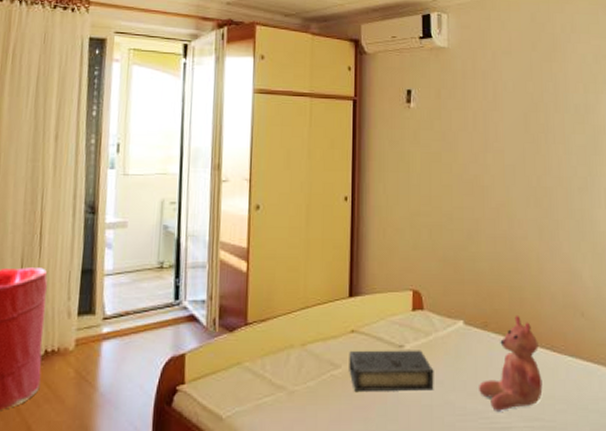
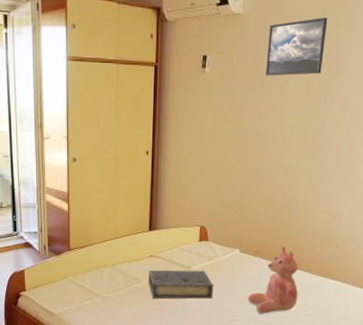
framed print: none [477,52,540,113] -> present [265,17,328,76]

